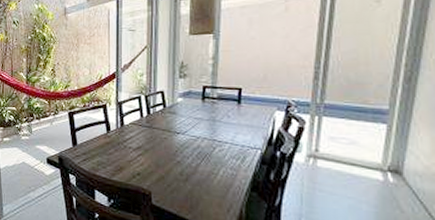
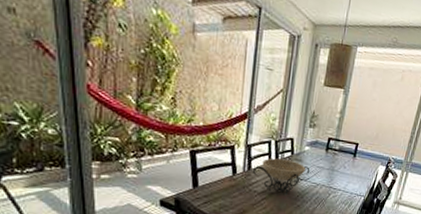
decorative bowl: none [126,113,187,150] -> present [253,158,310,195]

